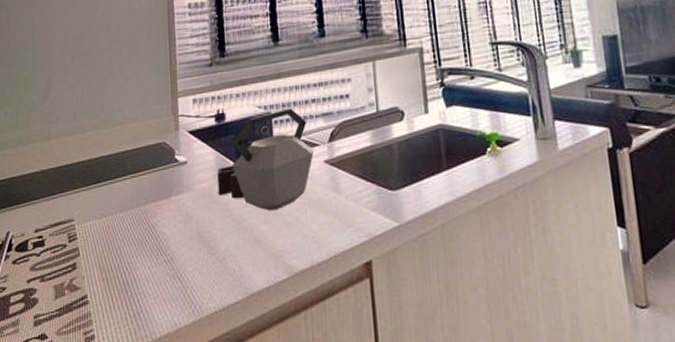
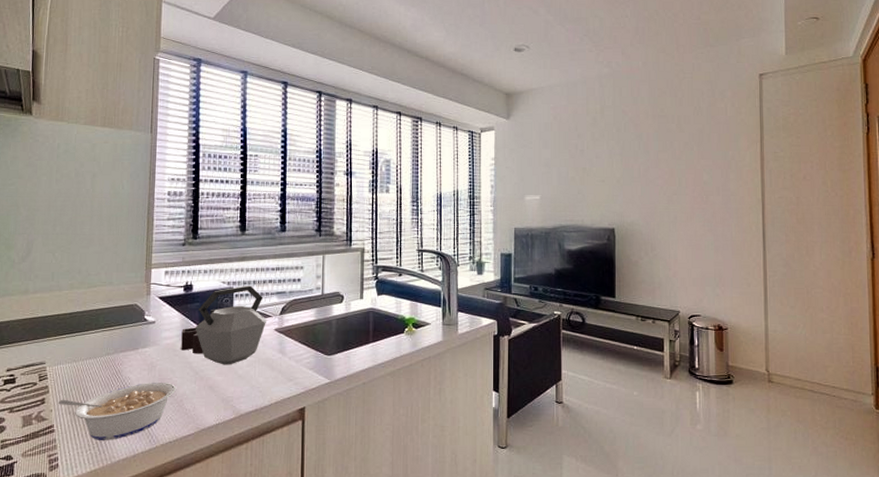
legume: none [90,236,217,312] -> present [58,382,176,440]

